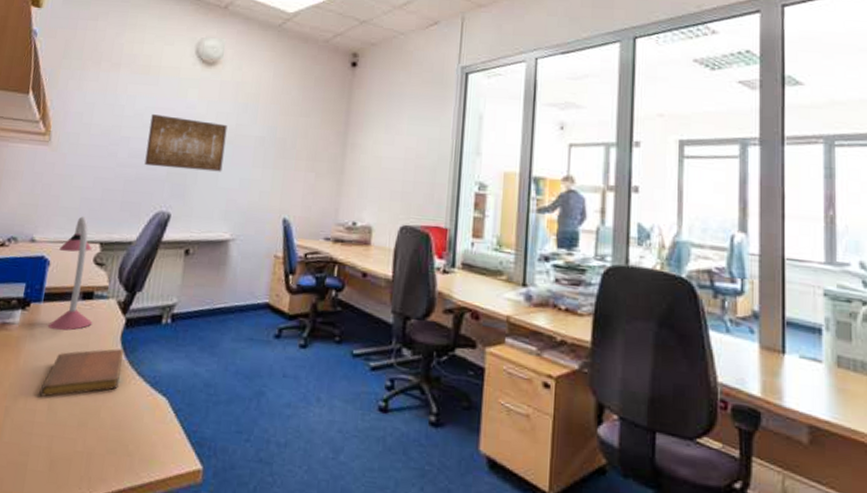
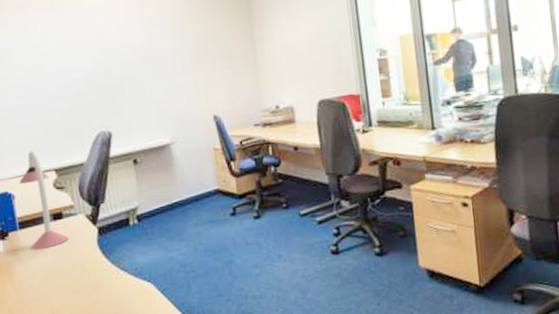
notebook: present [39,349,123,397] -> none [40,253,107,305]
wall art: present [144,113,228,172] -> none [67,42,147,94]

